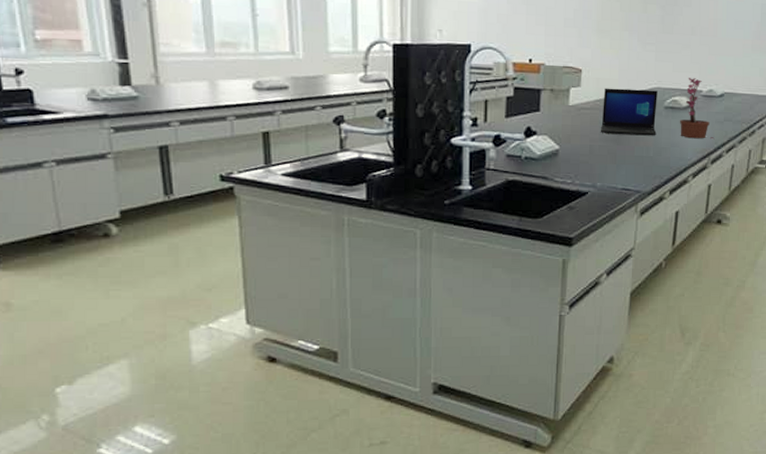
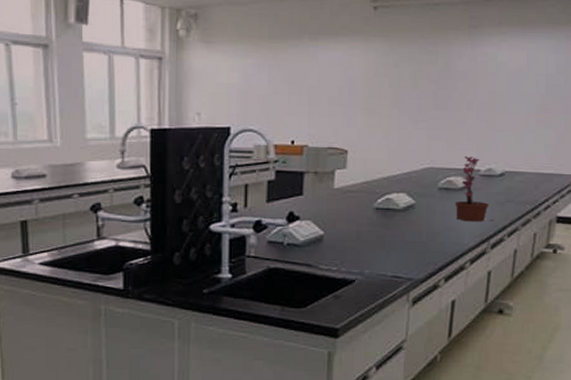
laptop: present [600,88,658,136] -> none [368,169,430,220]

